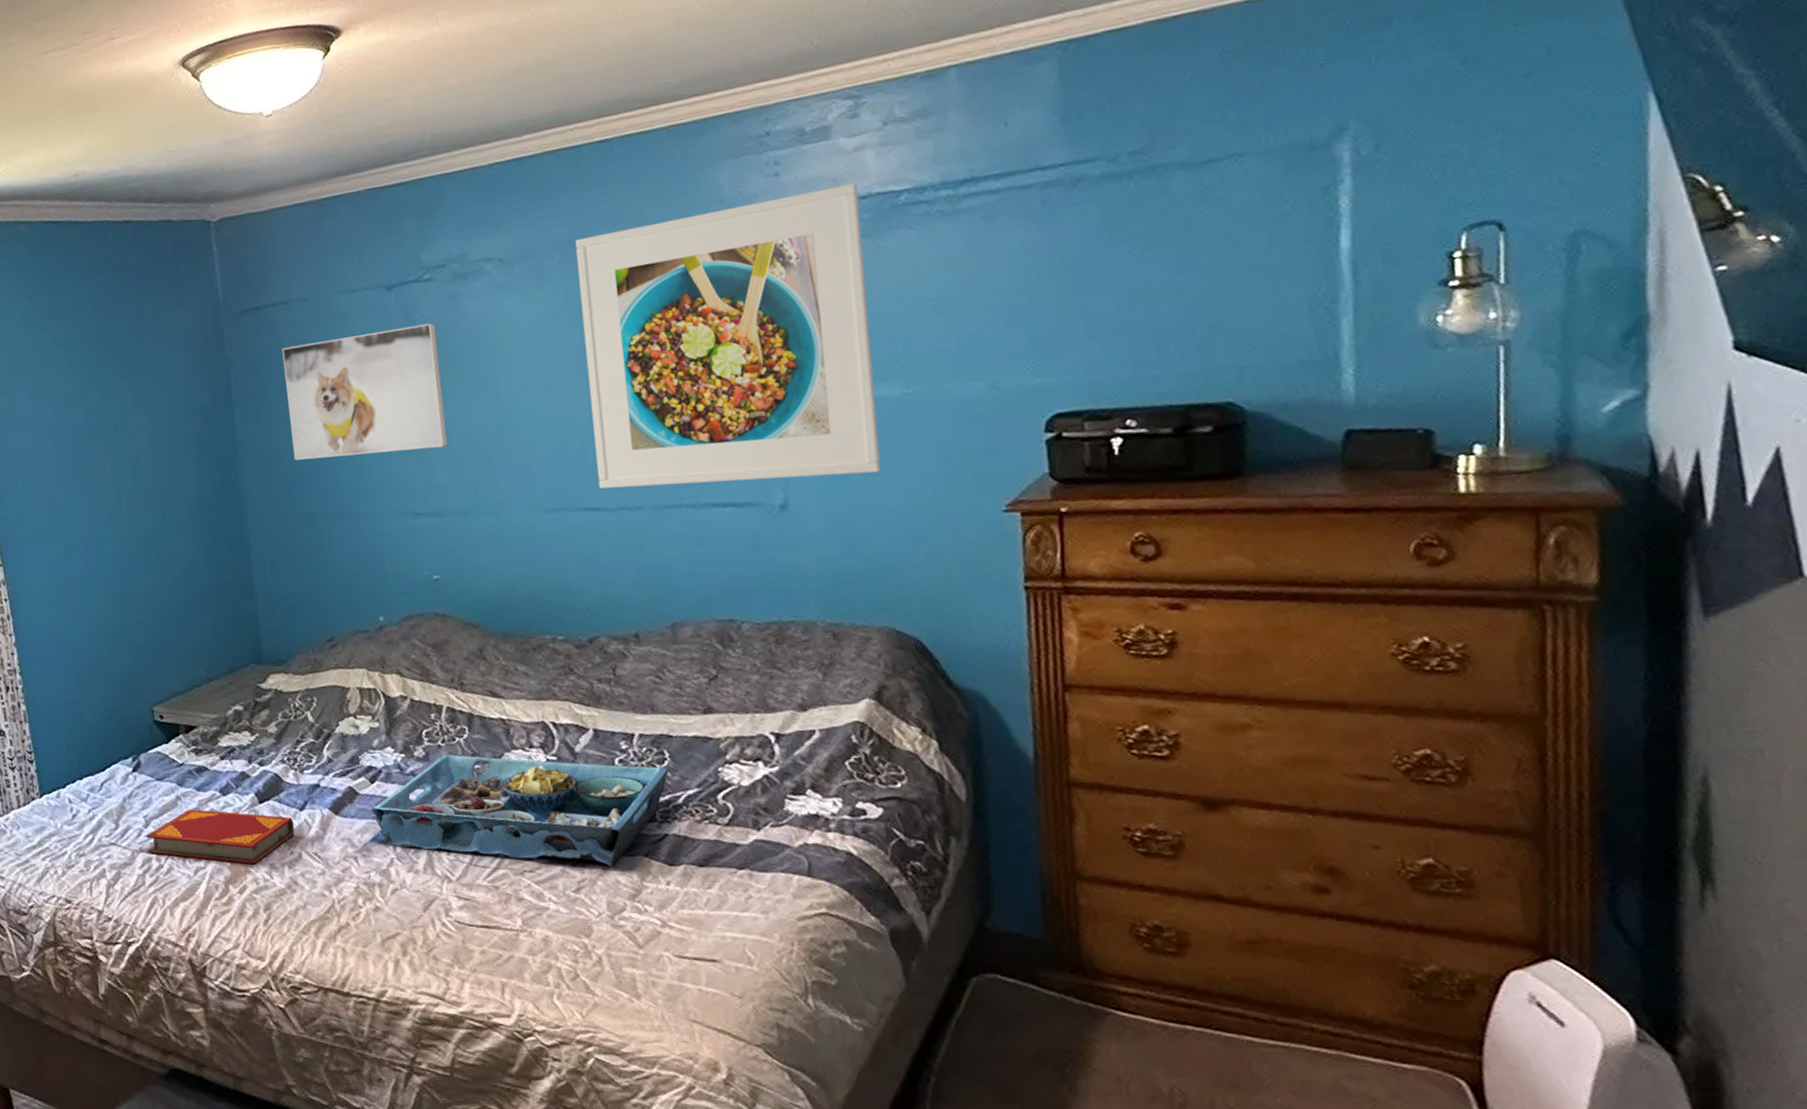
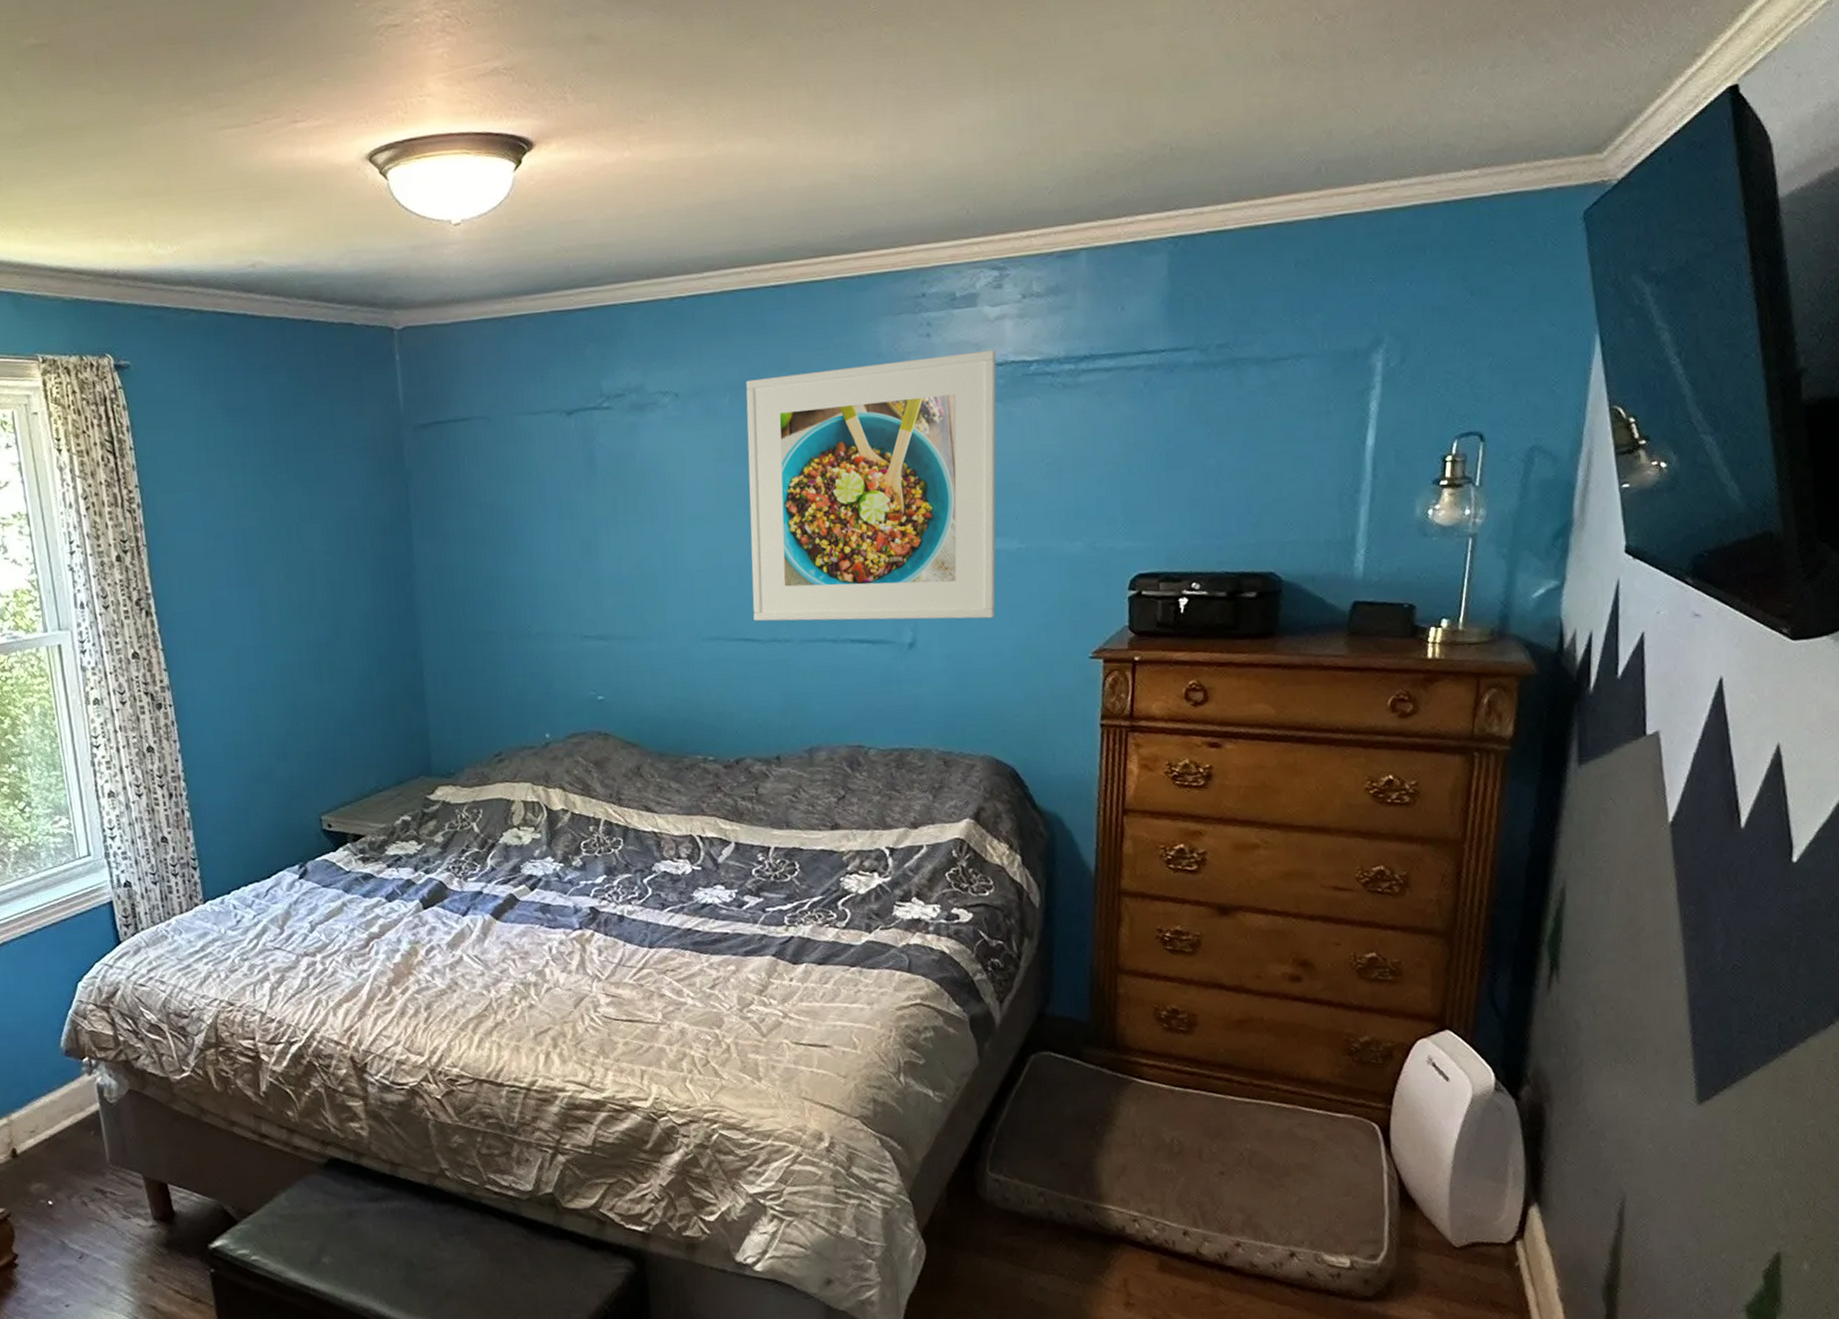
hardback book: present [146,809,295,865] -> none [311,914,457,967]
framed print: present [282,322,449,461] -> none [462,451,618,579]
serving tray: present [370,754,669,868] -> none [529,864,798,966]

